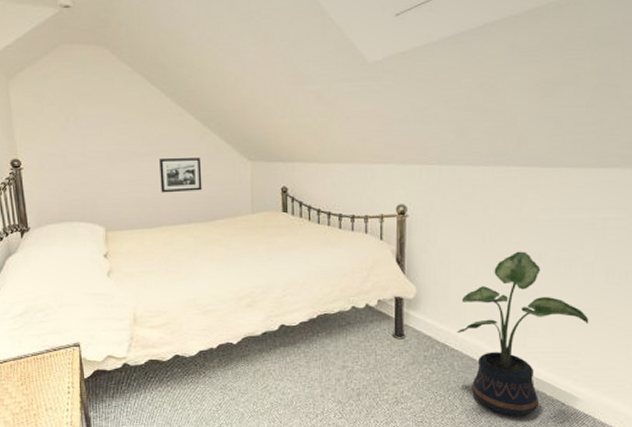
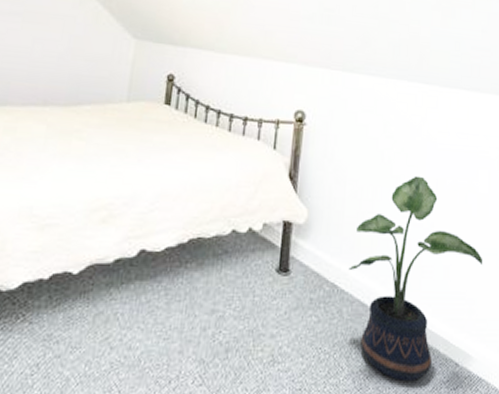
picture frame: present [159,158,202,193] -> none [14,20,75,67]

